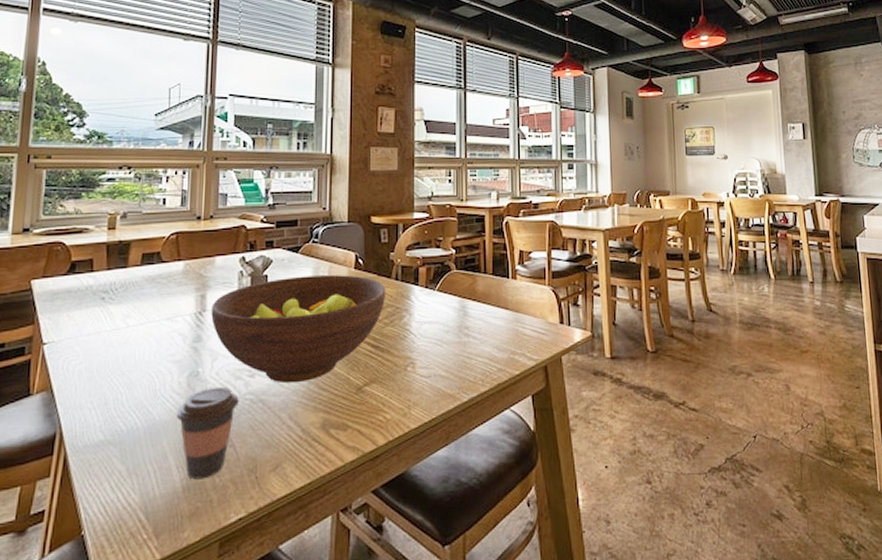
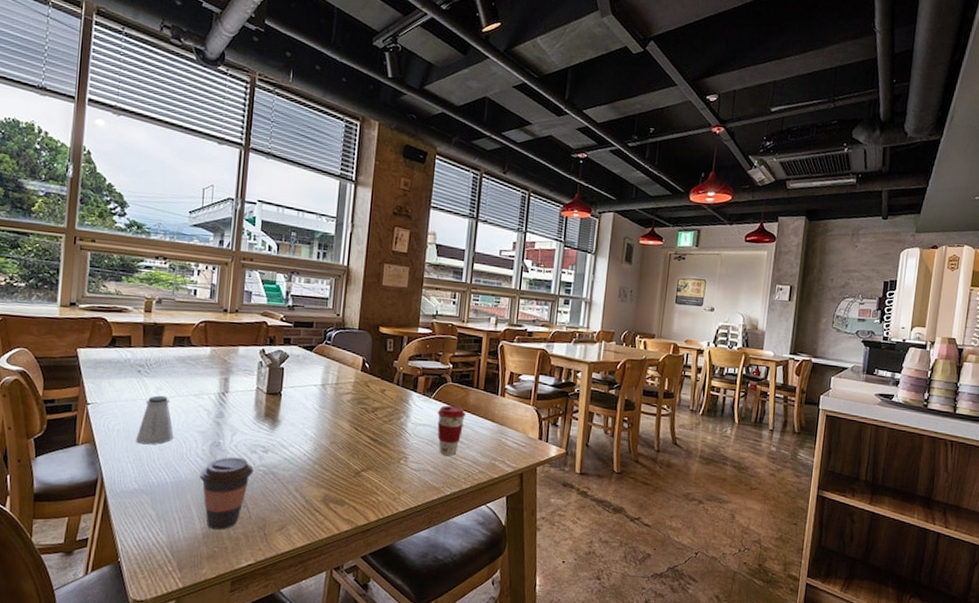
saltshaker: none [101,324,145,385] -> present [136,395,174,445]
fruit bowl: present [211,275,386,384] -> none [232,372,388,462]
coffee cup: none [443,296,475,355] -> present [437,405,466,456]

